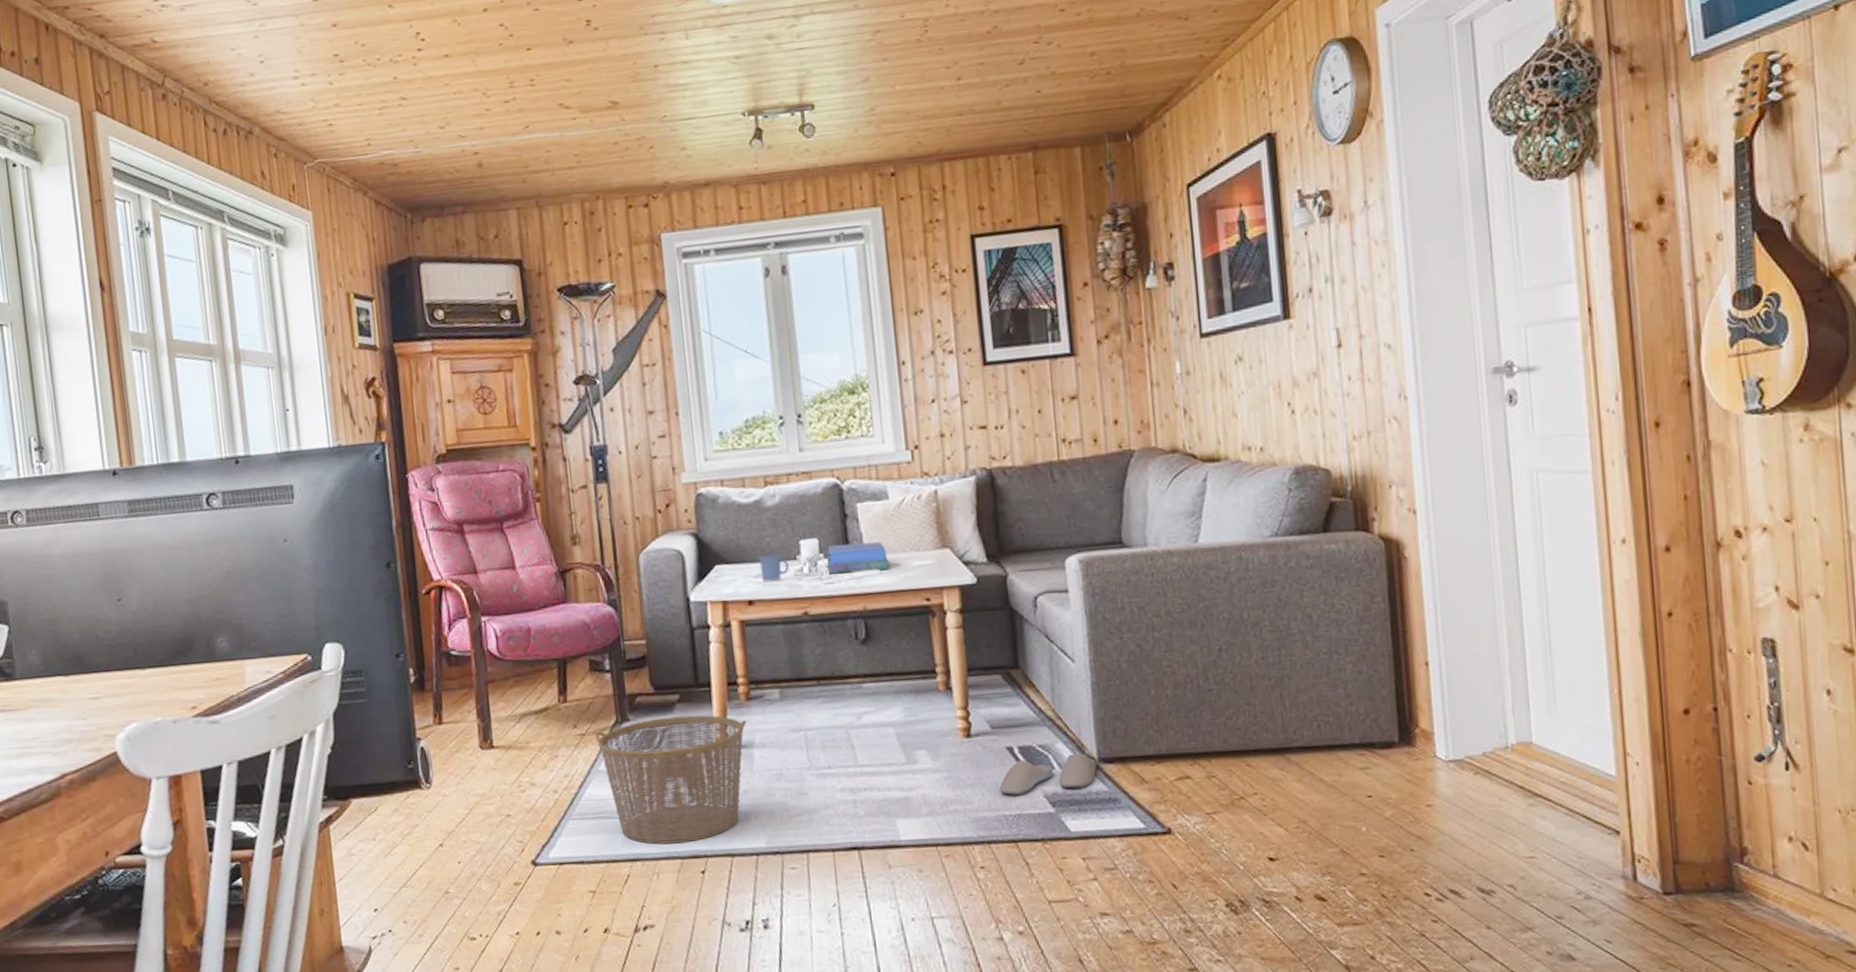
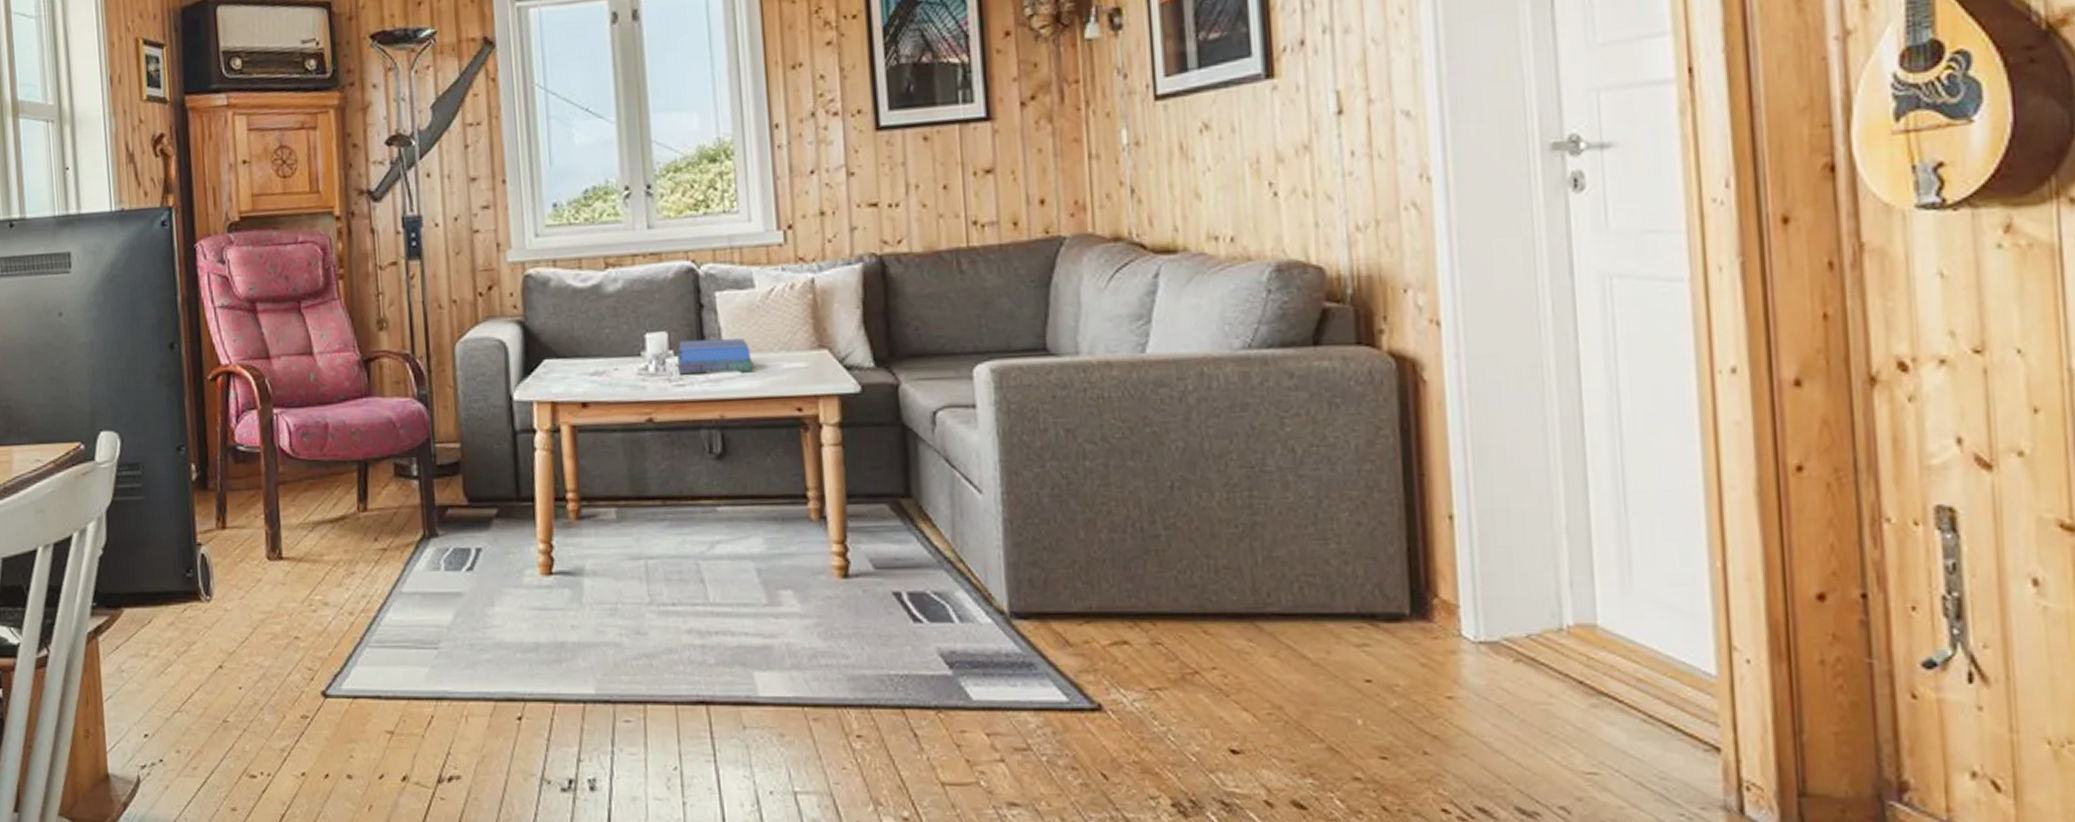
basket: present [594,715,747,844] -> none [398,533,576,683]
mug: present [758,553,789,583] -> none [595,347,632,382]
slippers: present [999,753,1096,795] -> none [883,604,1007,651]

